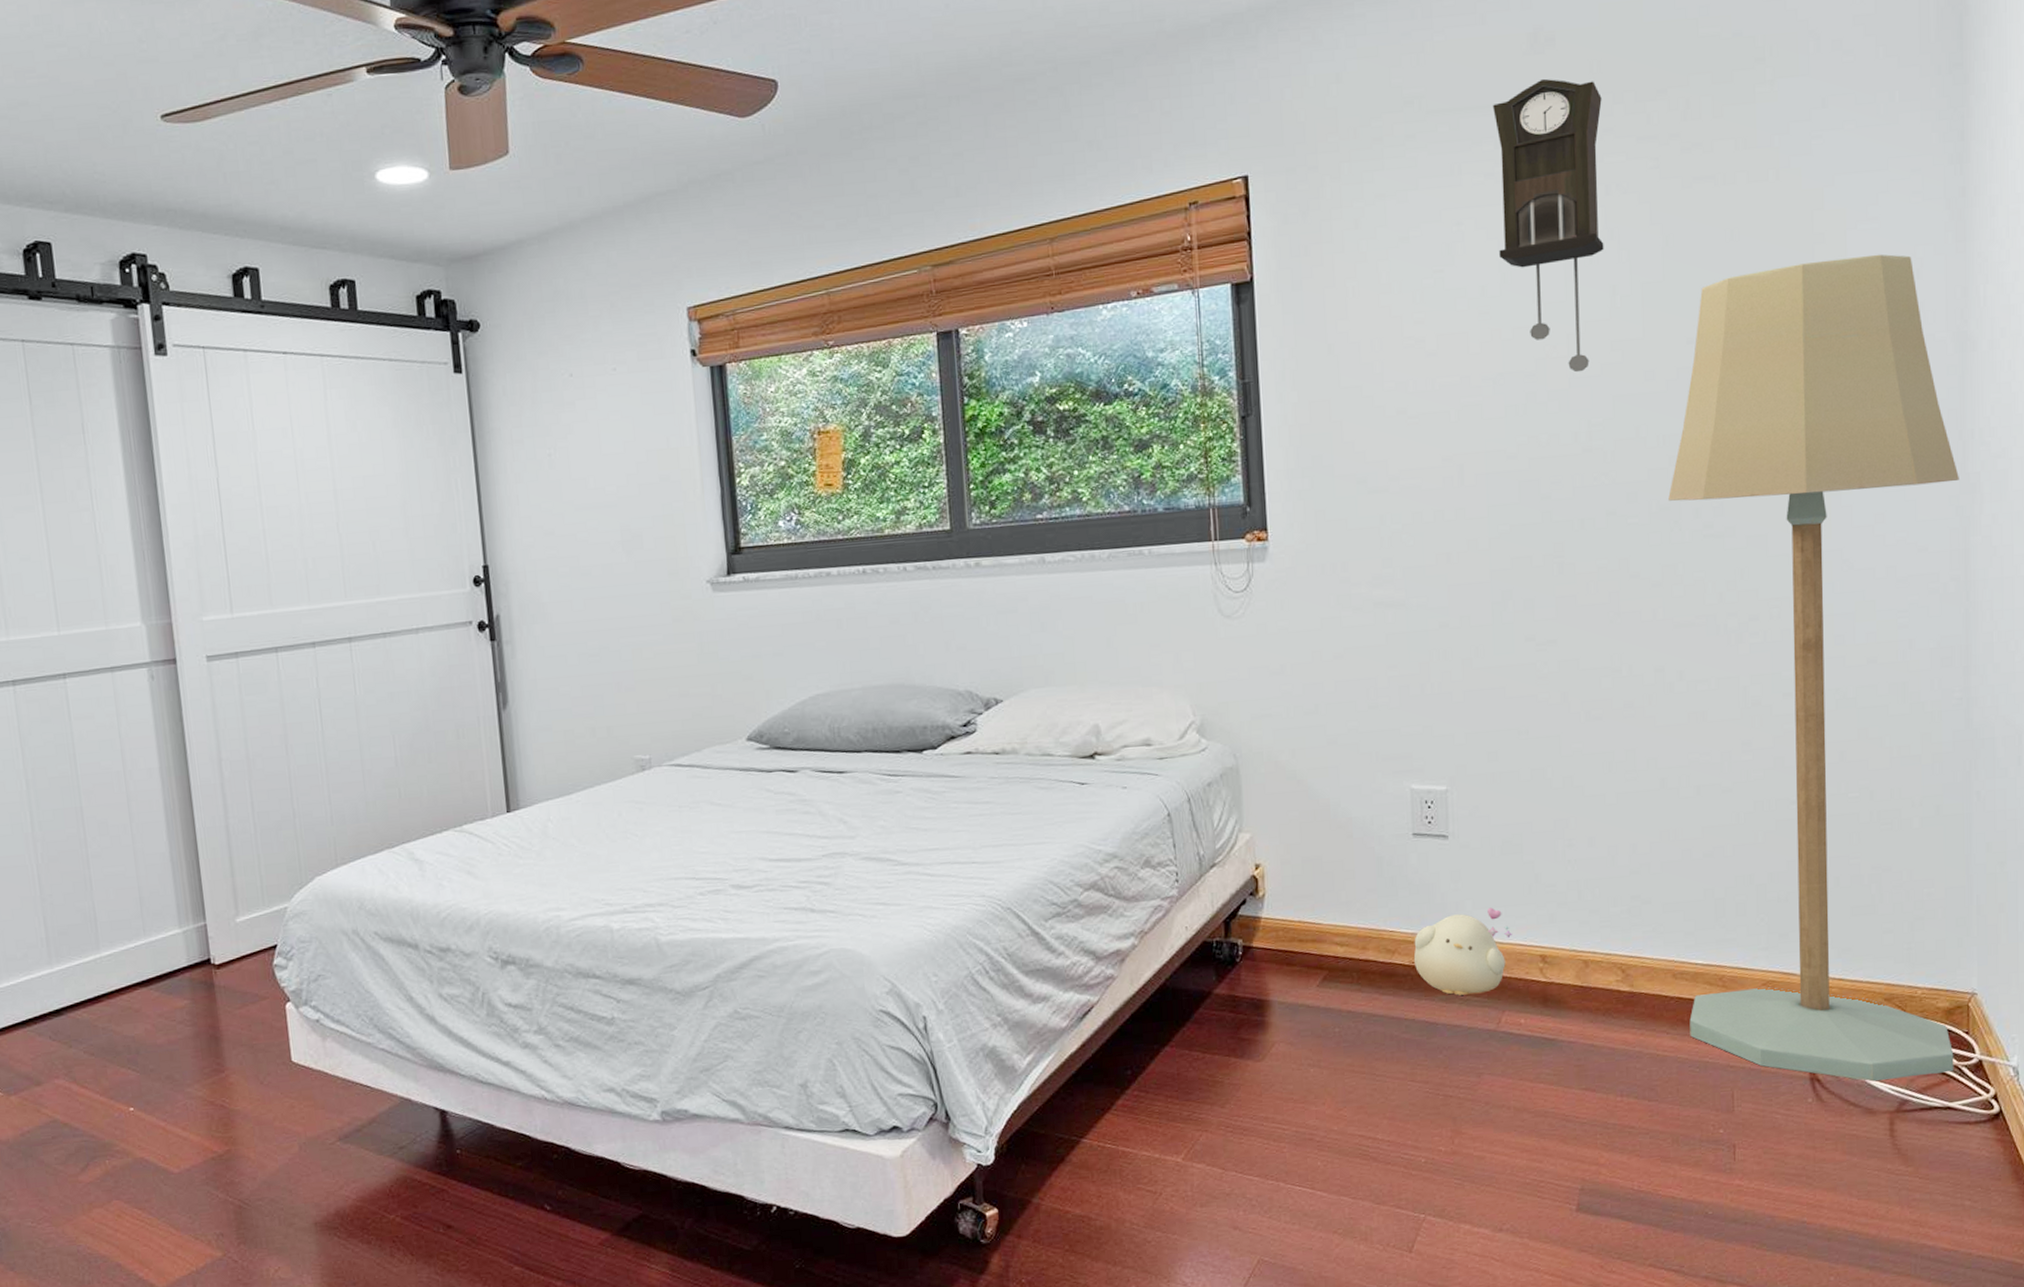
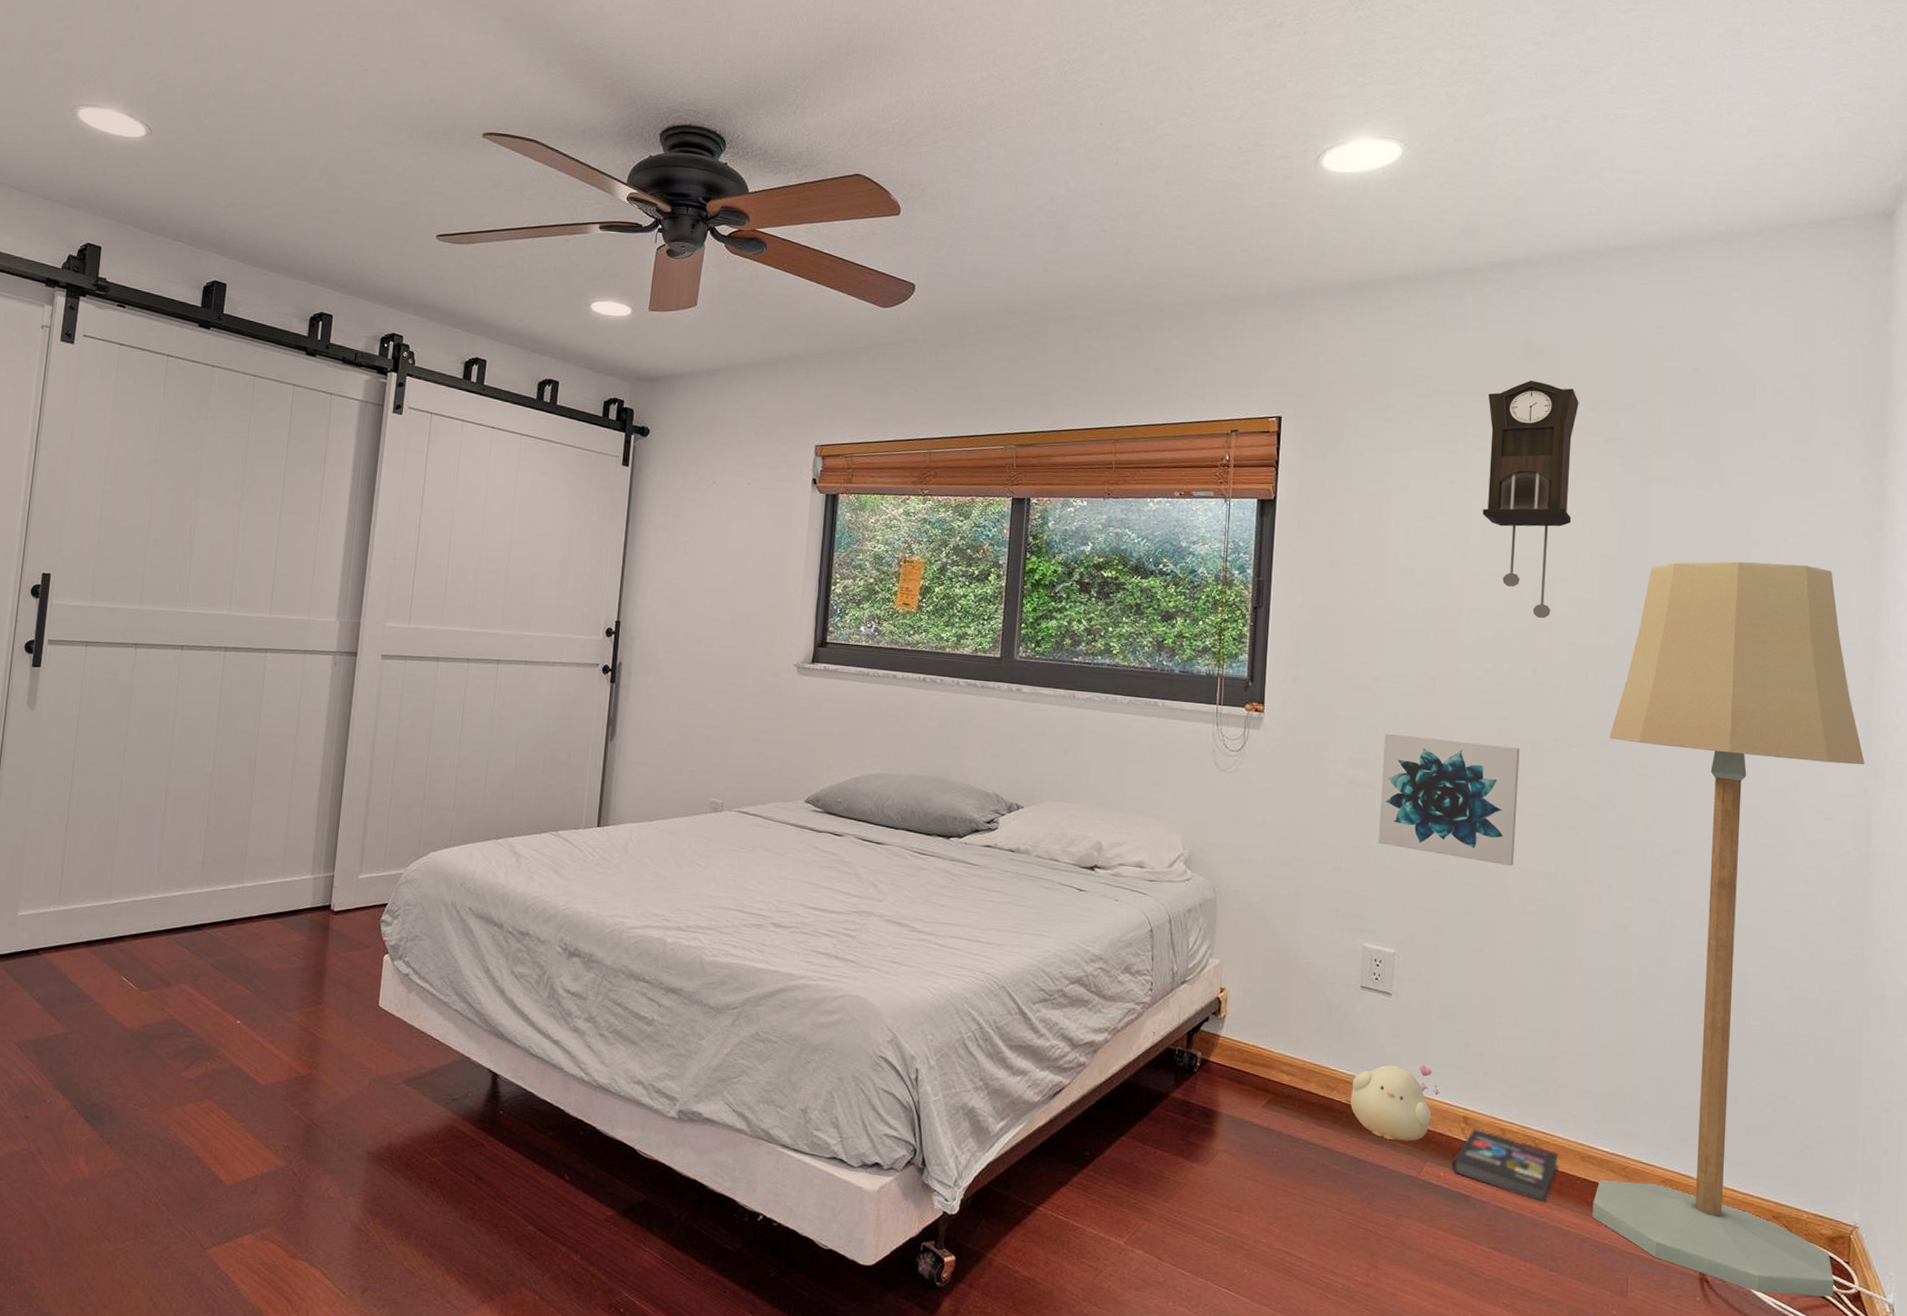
wall art: none [1410,529,1571,670] -> present [1378,733,1520,867]
book: none [1532,964,1649,1032] -> present [1451,1127,1559,1203]

